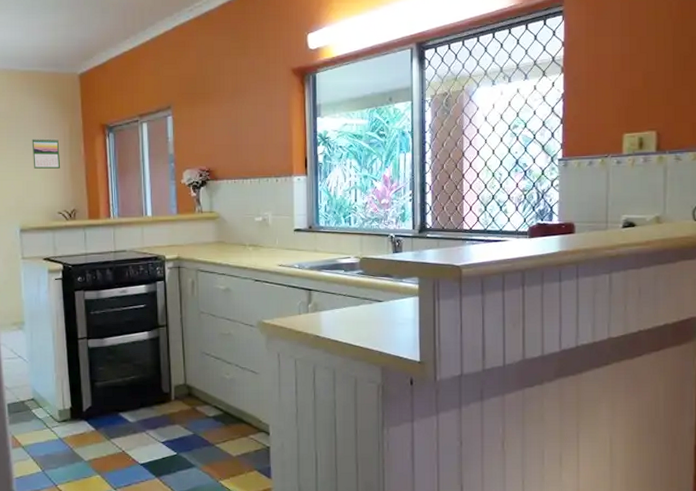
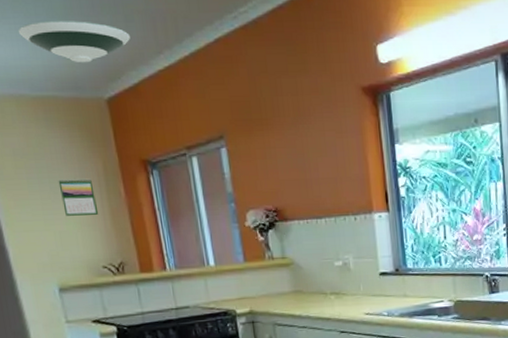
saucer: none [17,11,104,44] -> present [17,20,130,62]

